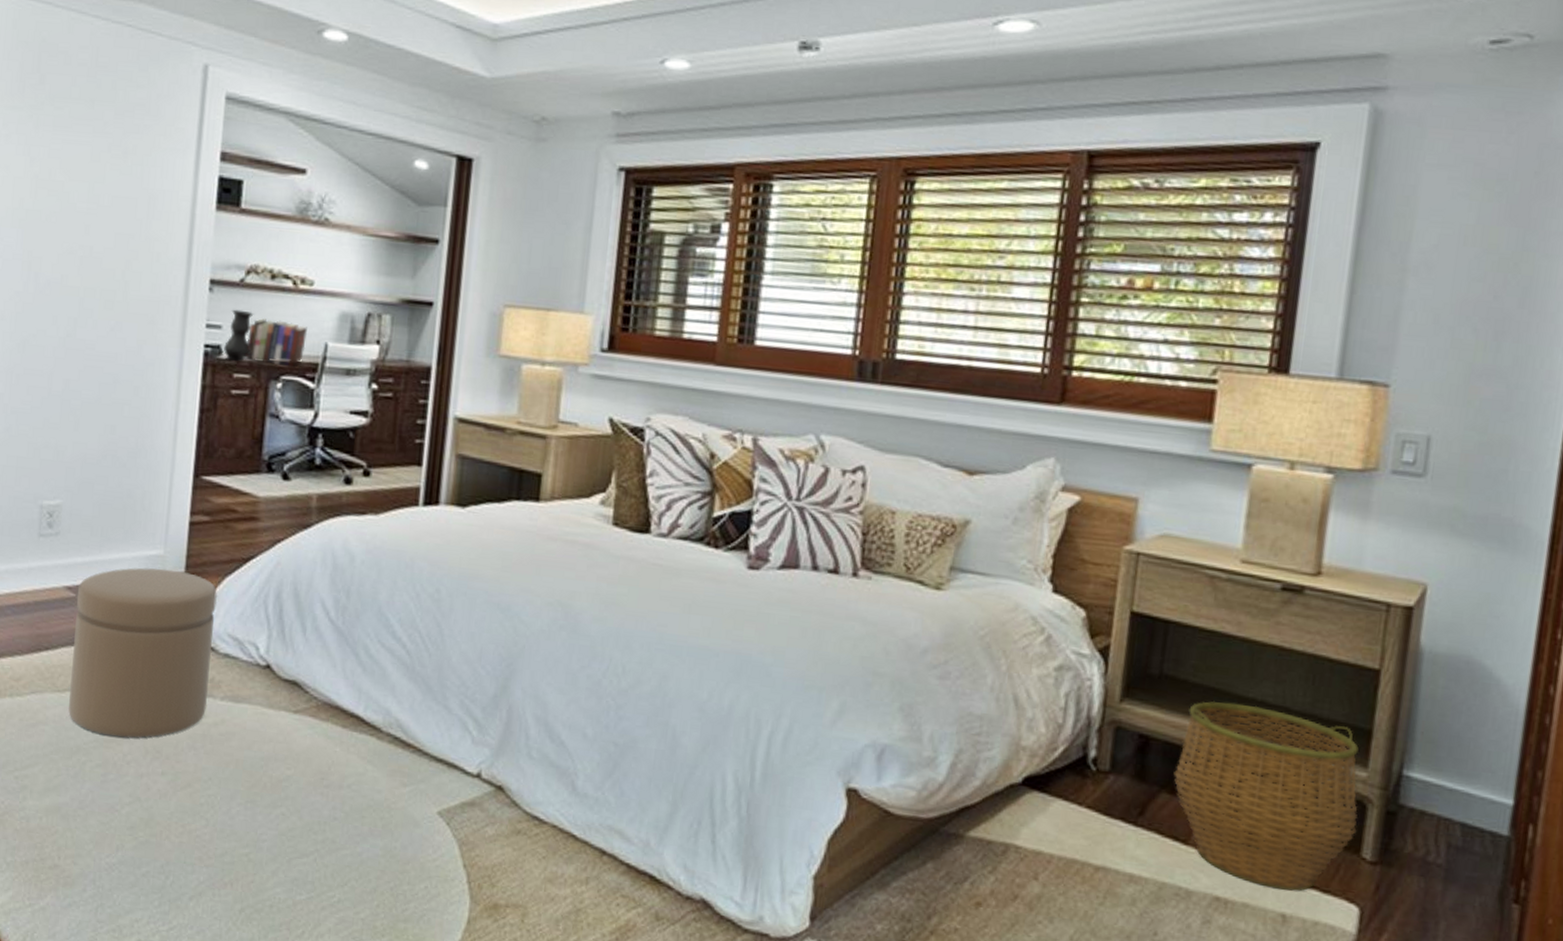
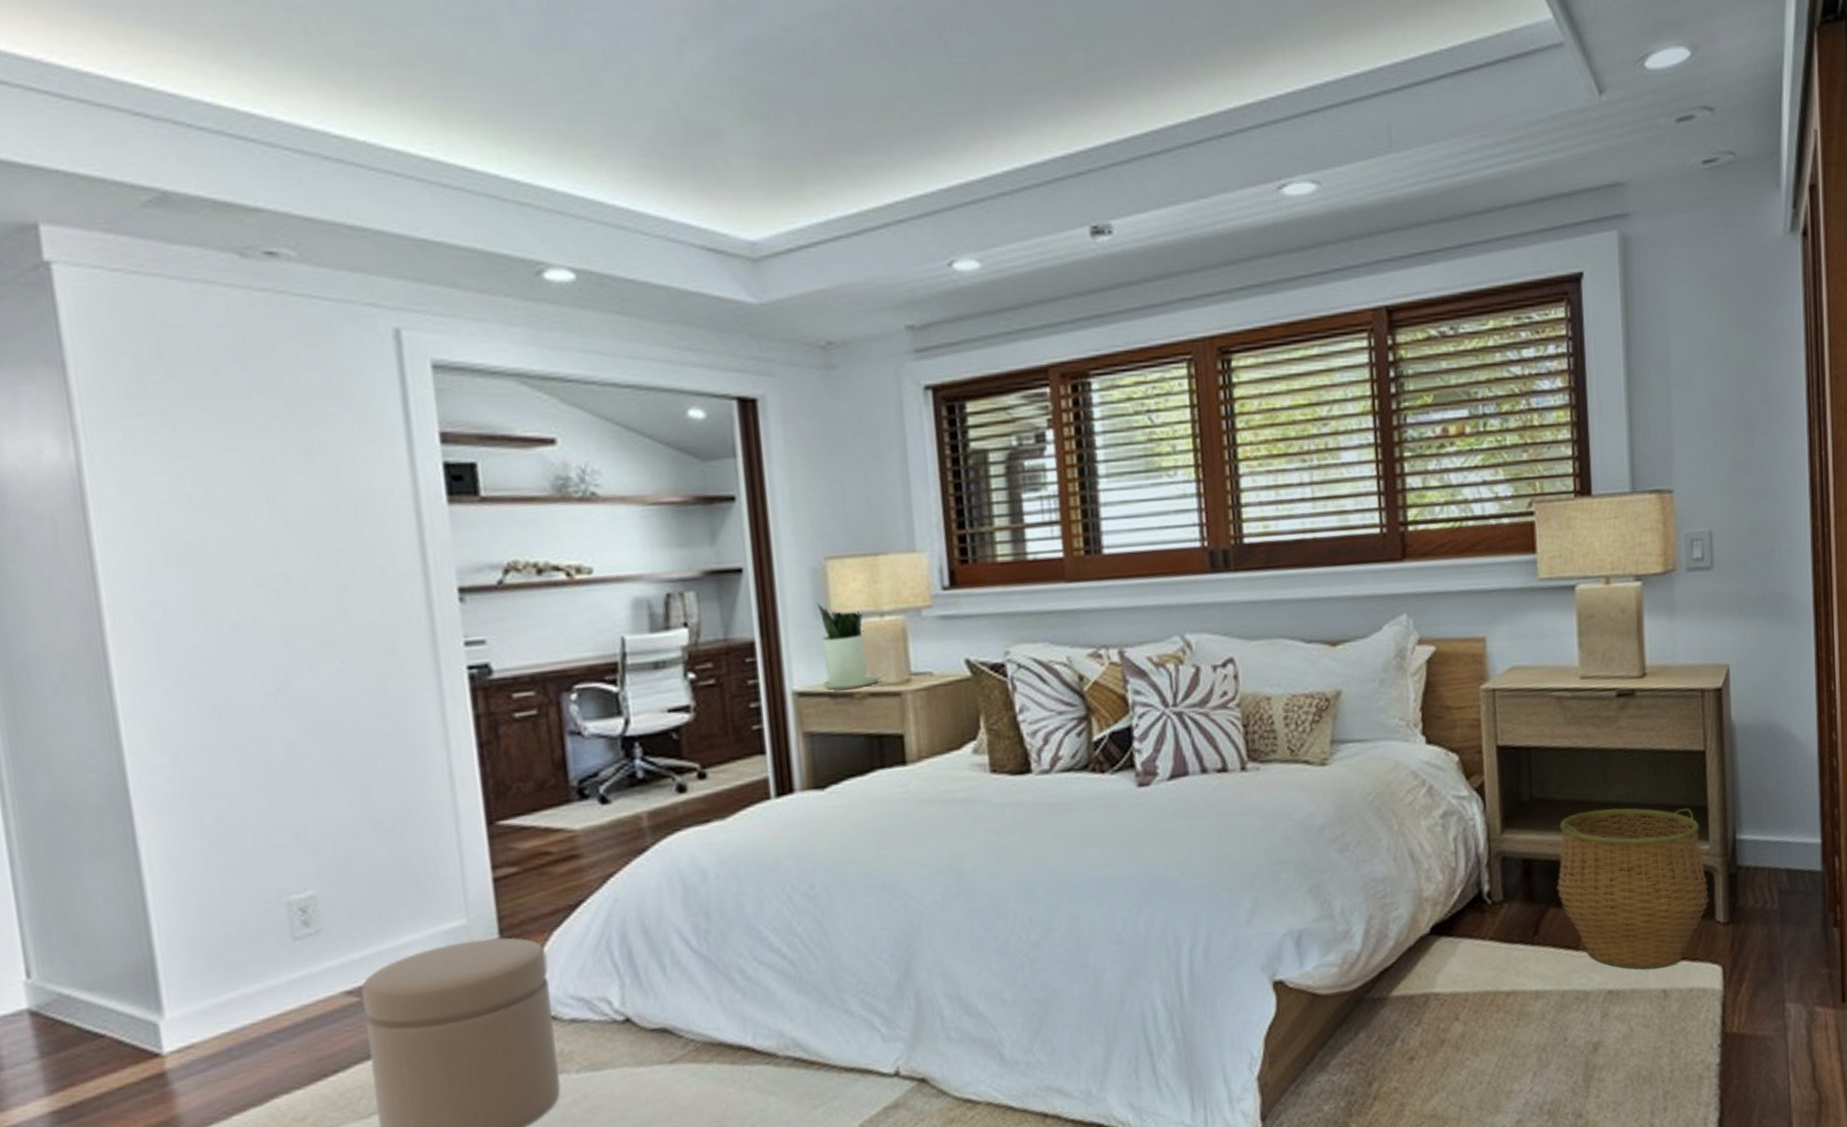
vase: present [224,309,254,361] -> none [493,617,528,679]
books: present [245,318,307,369] -> none [521,621,598,675]
planter: none [481,343,534,425] -> present [816,602,883,690]

